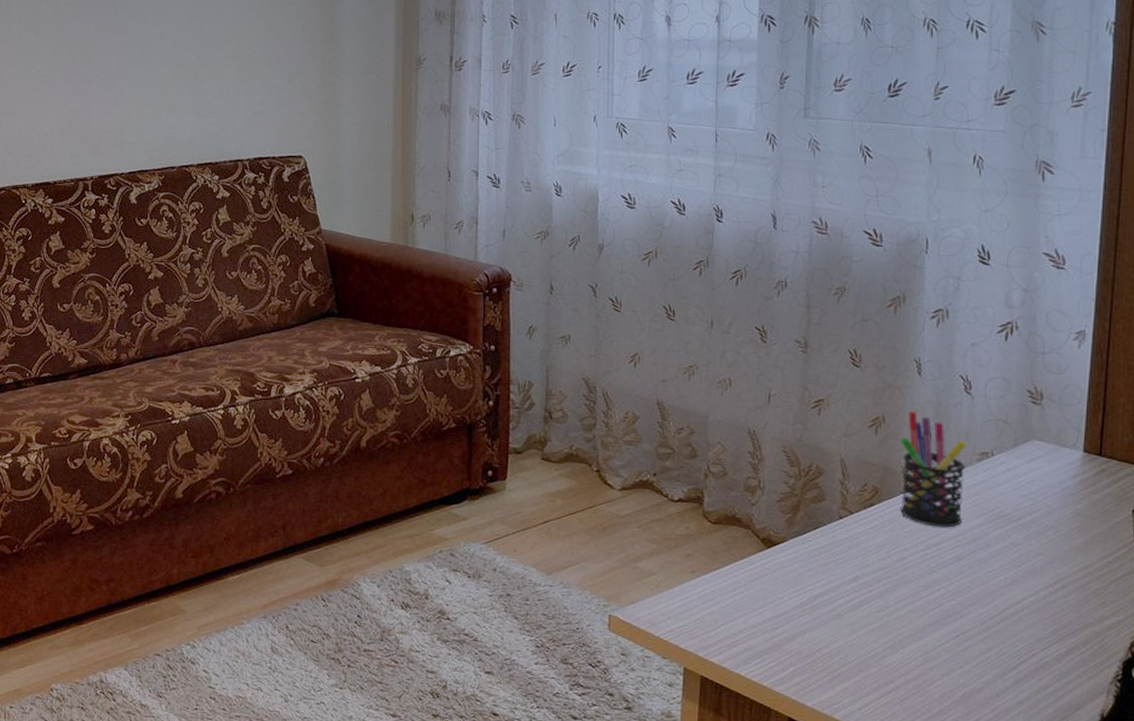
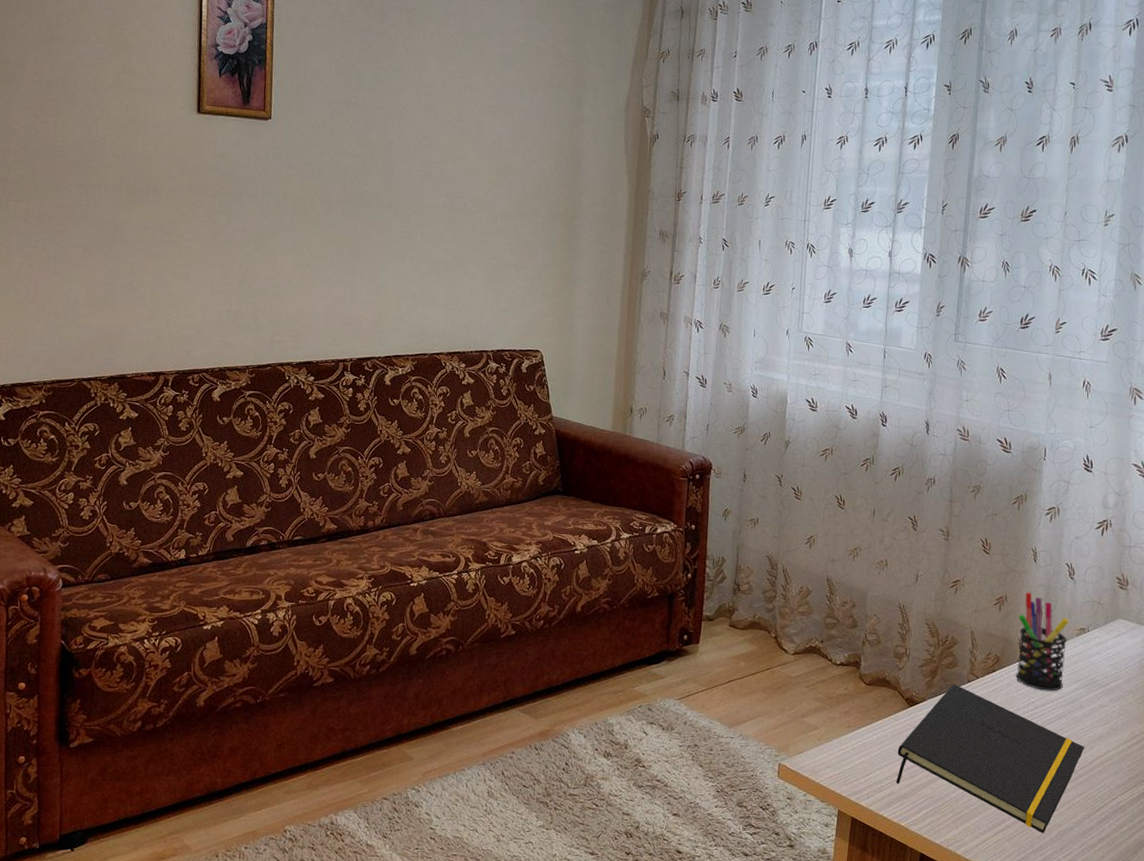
notepad: none [753,521,994,695] -> present [895,684,1085,834]

